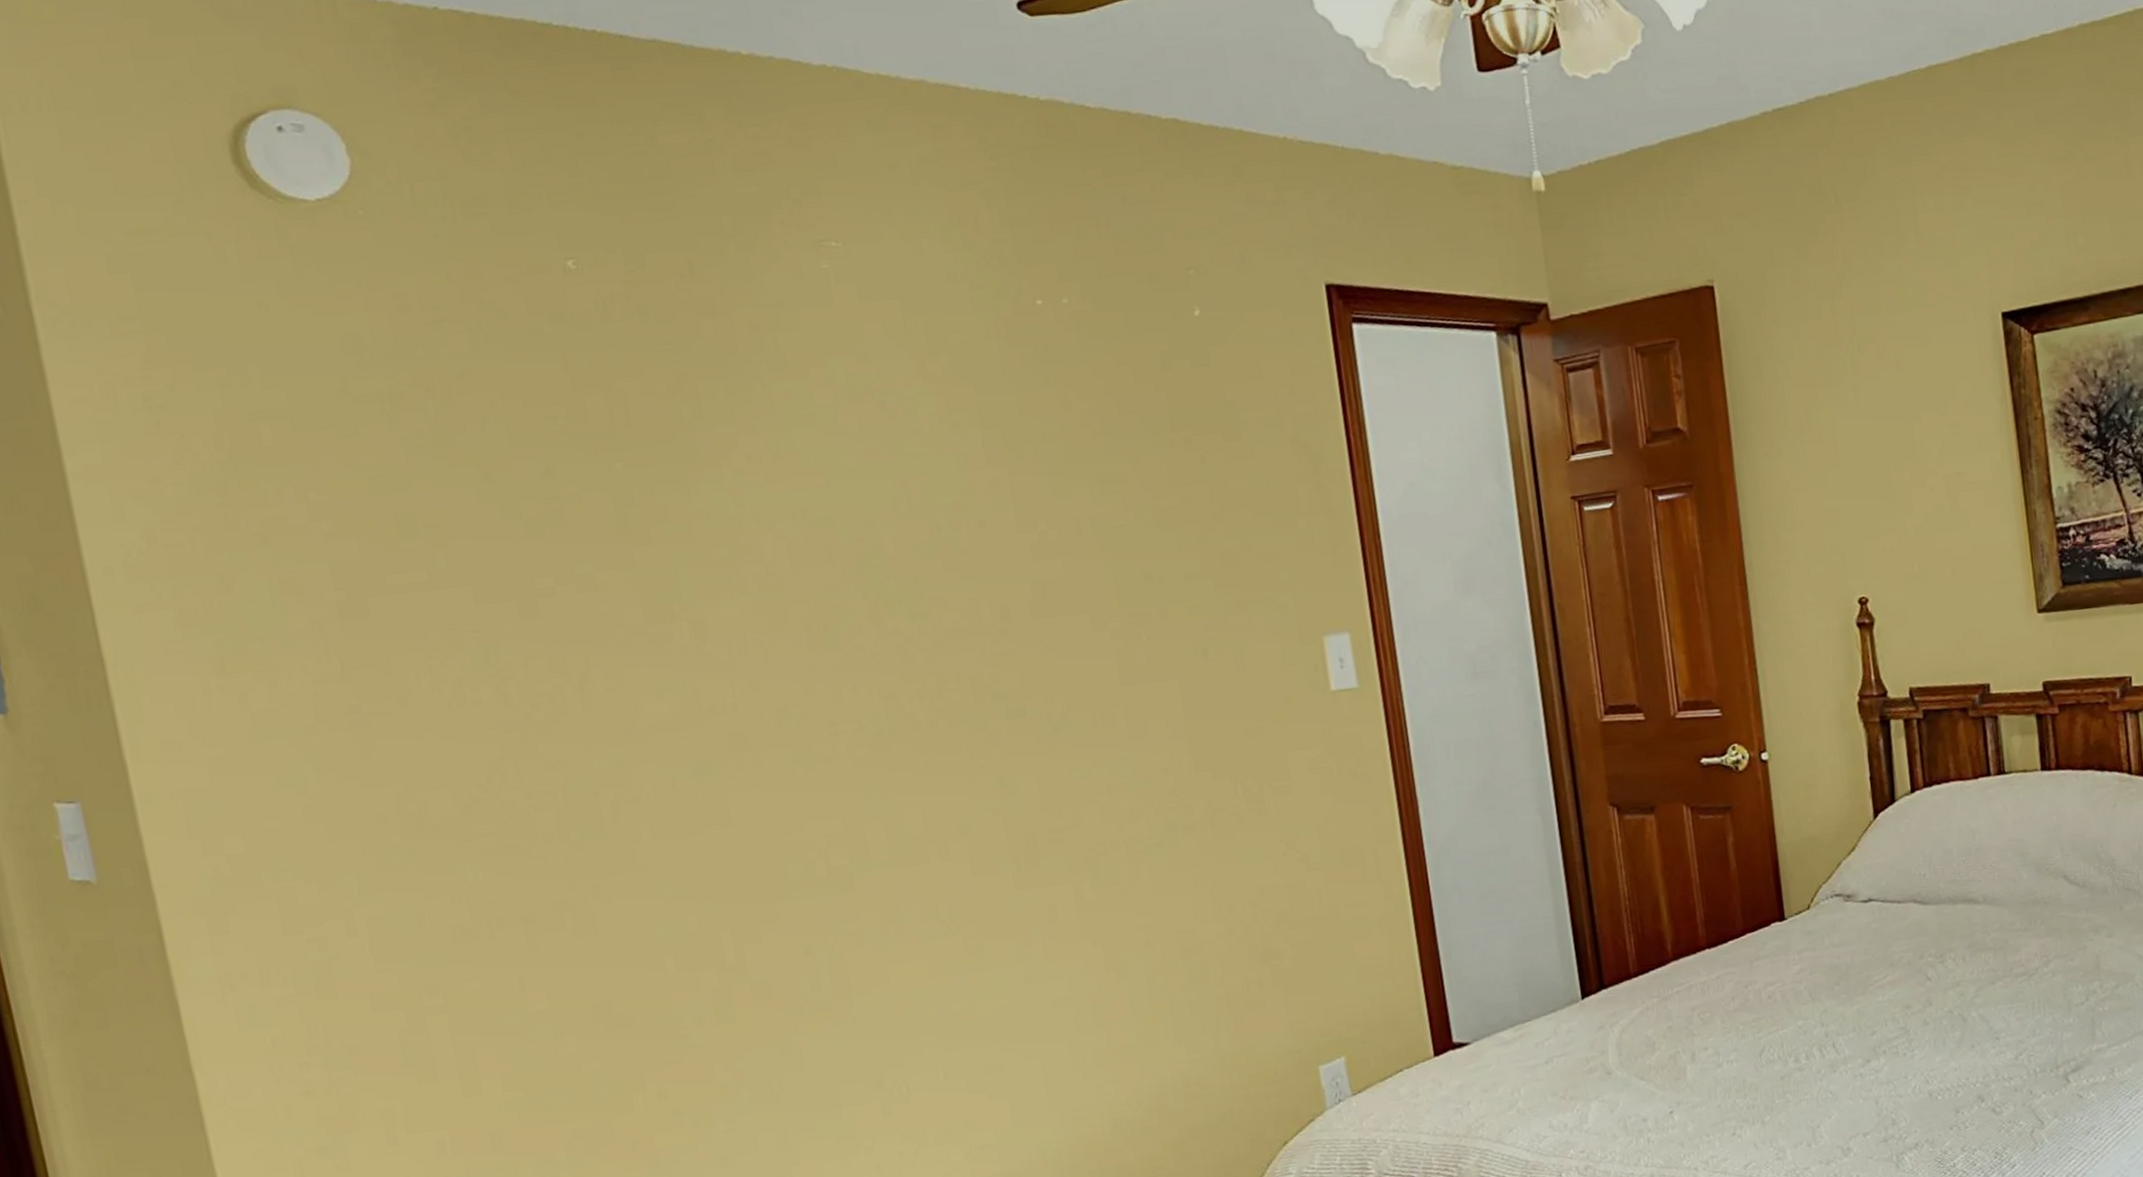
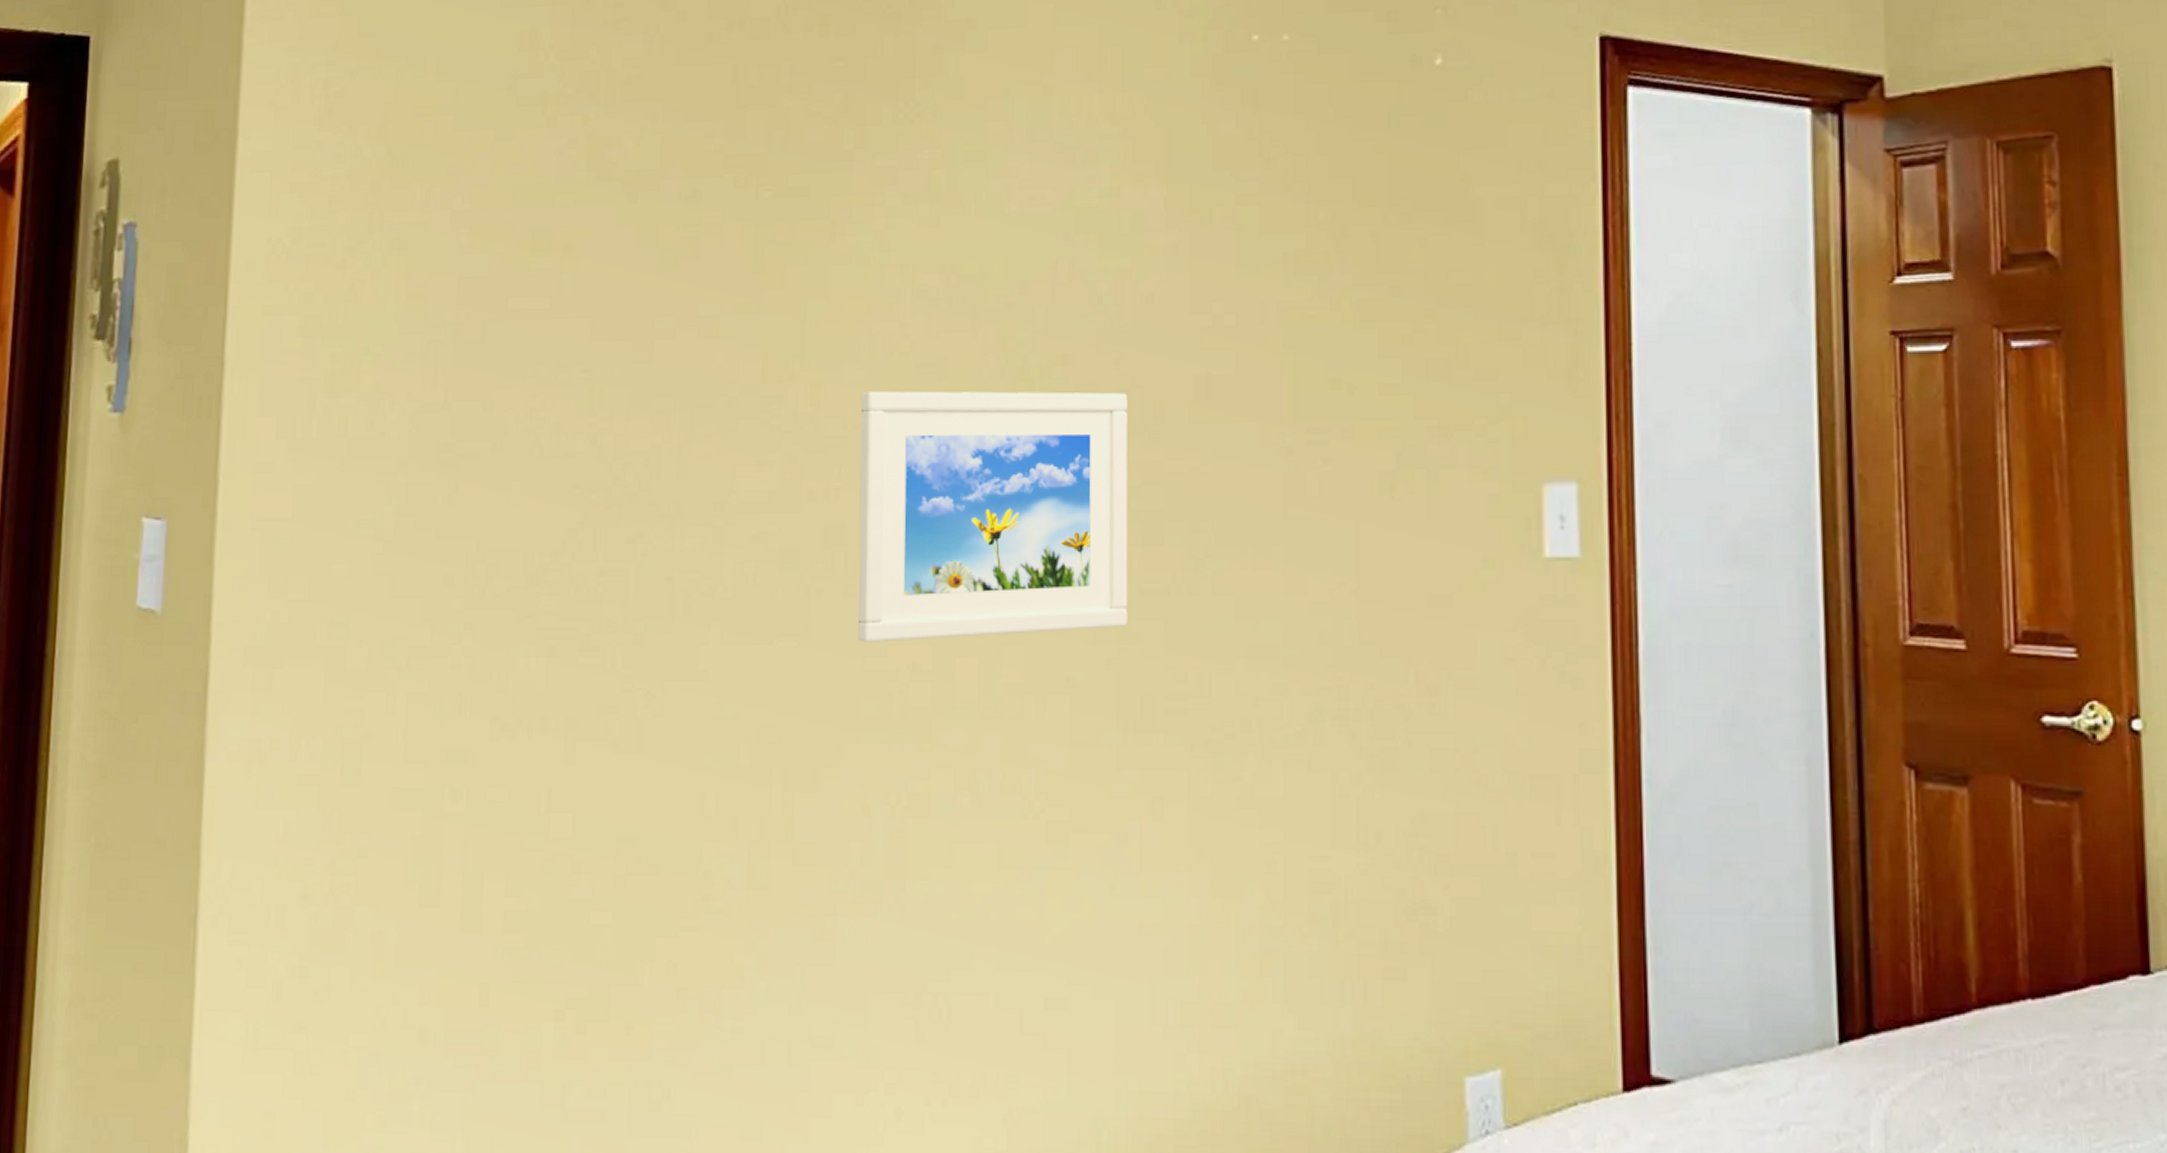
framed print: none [740,601,1006,823] -> present [858,390,1128,642]

